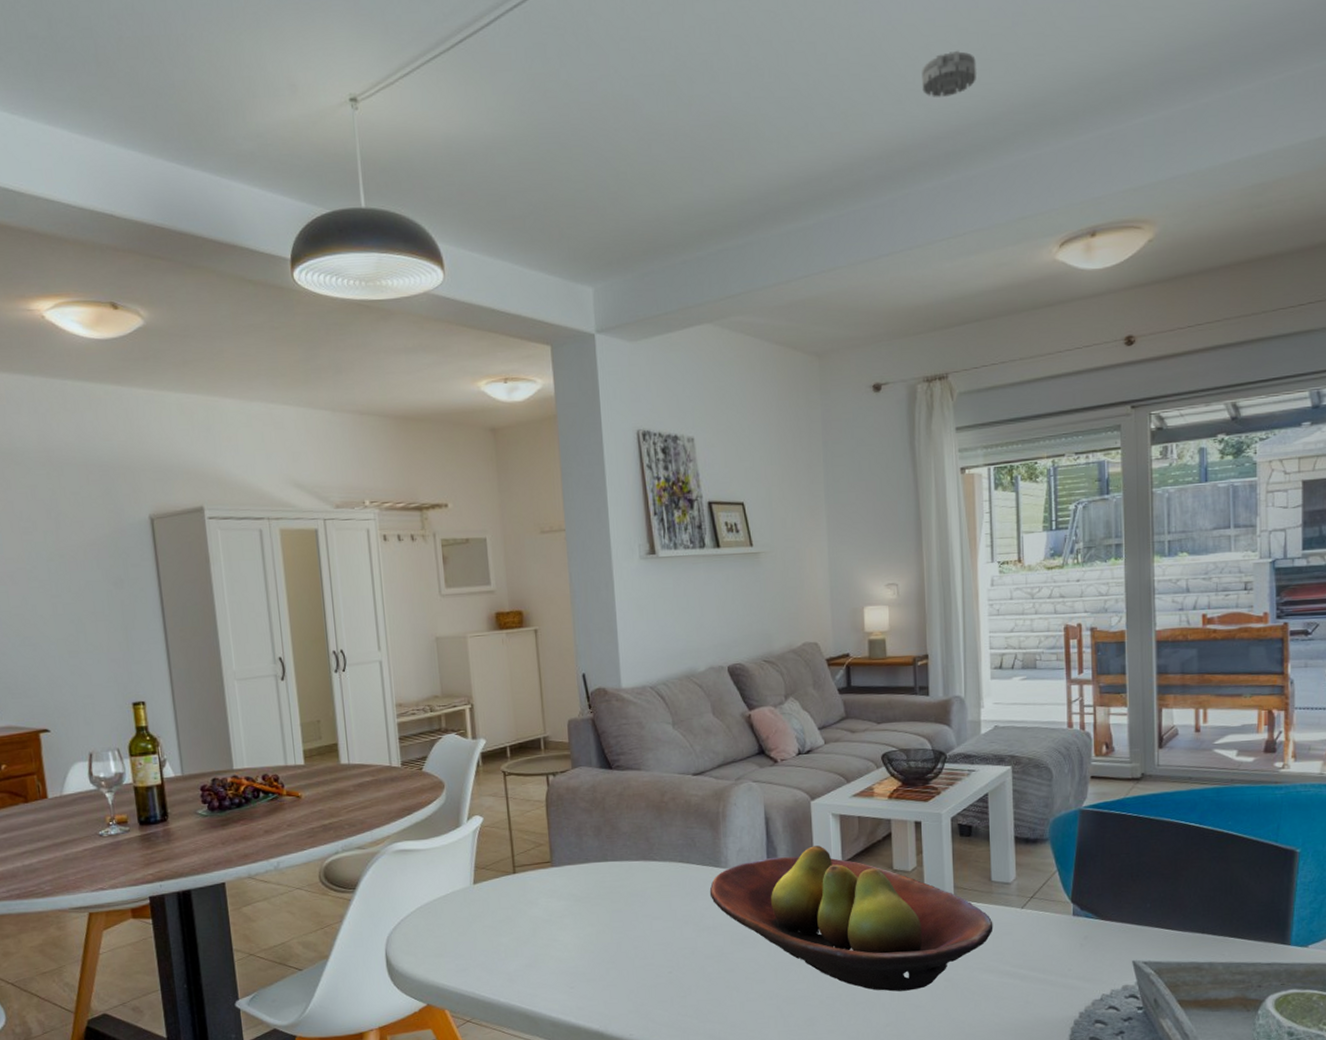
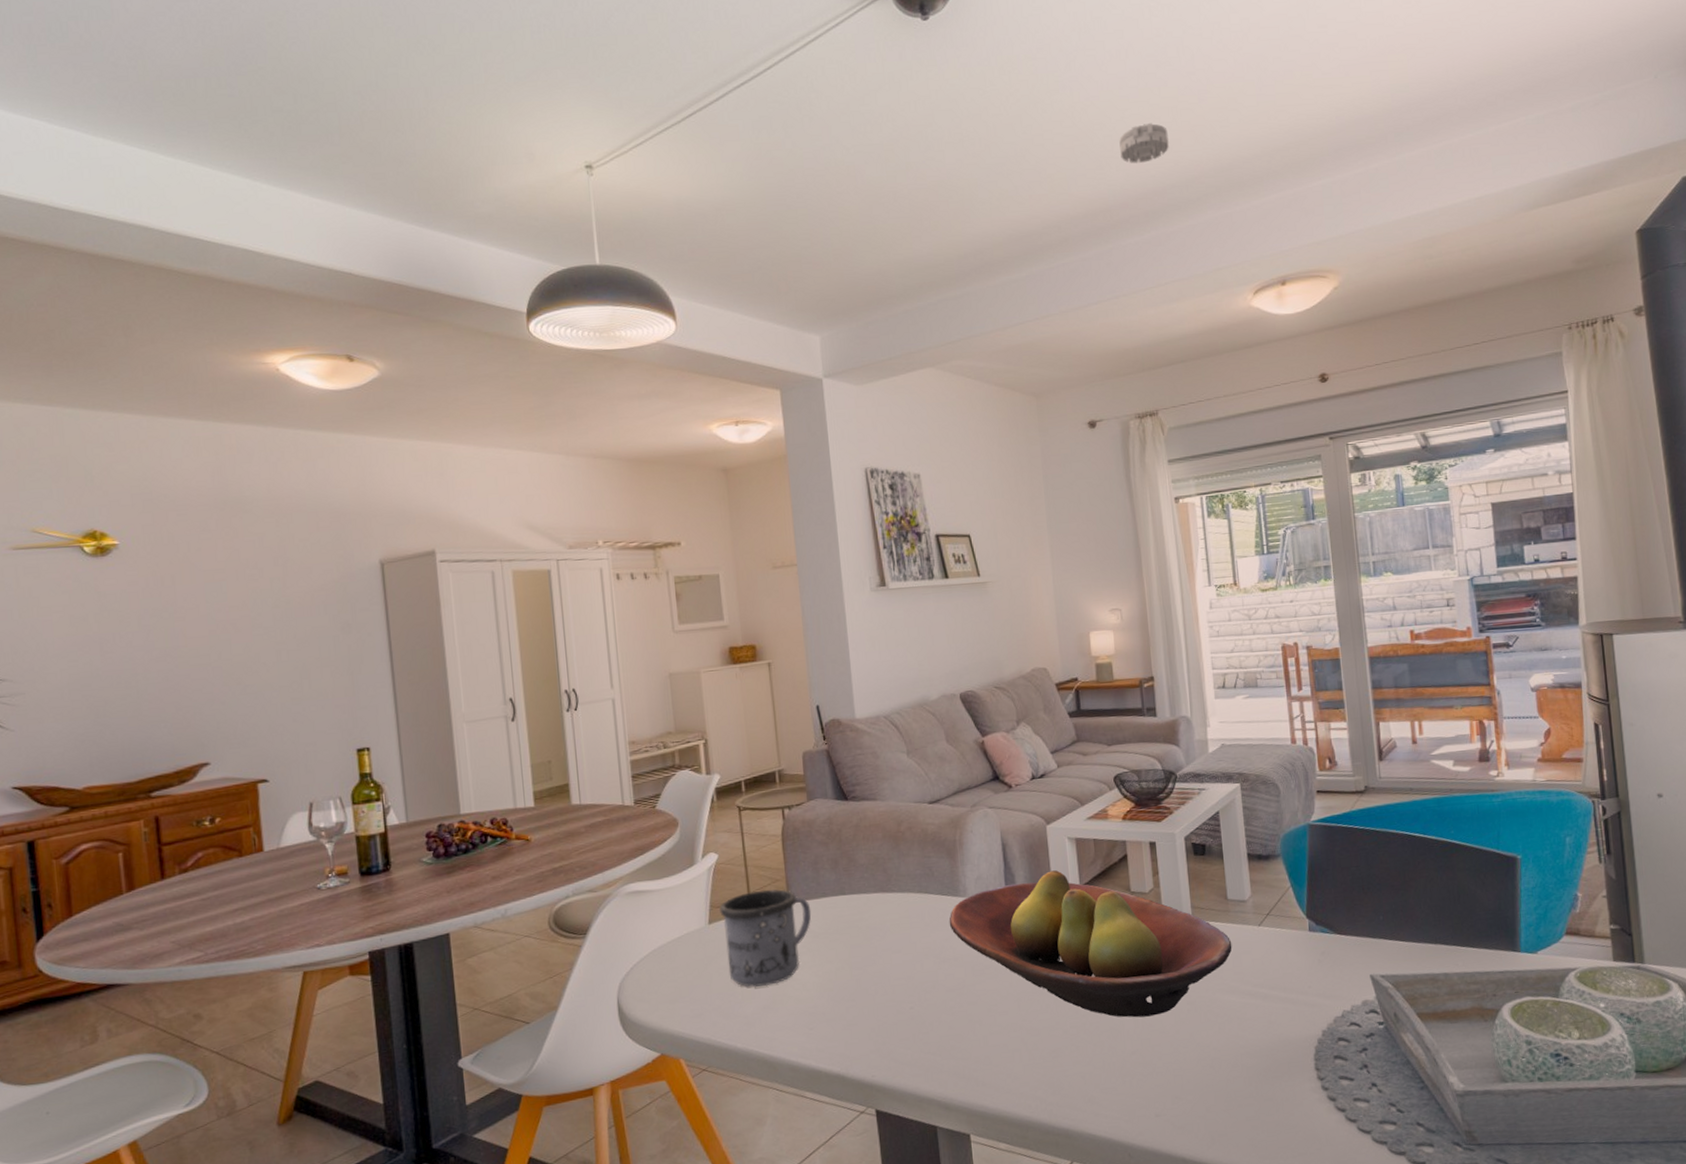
mug: none [484,853,574,946] -> present [719,889,812,987]

